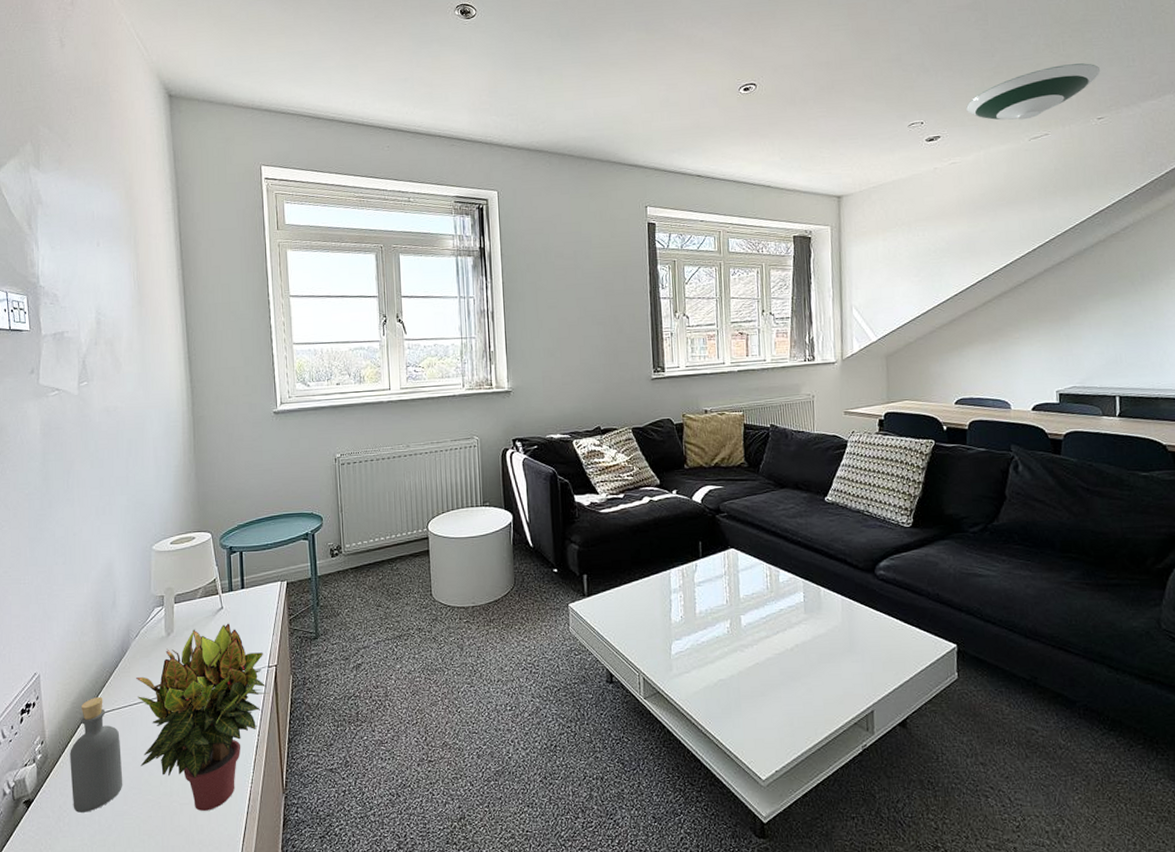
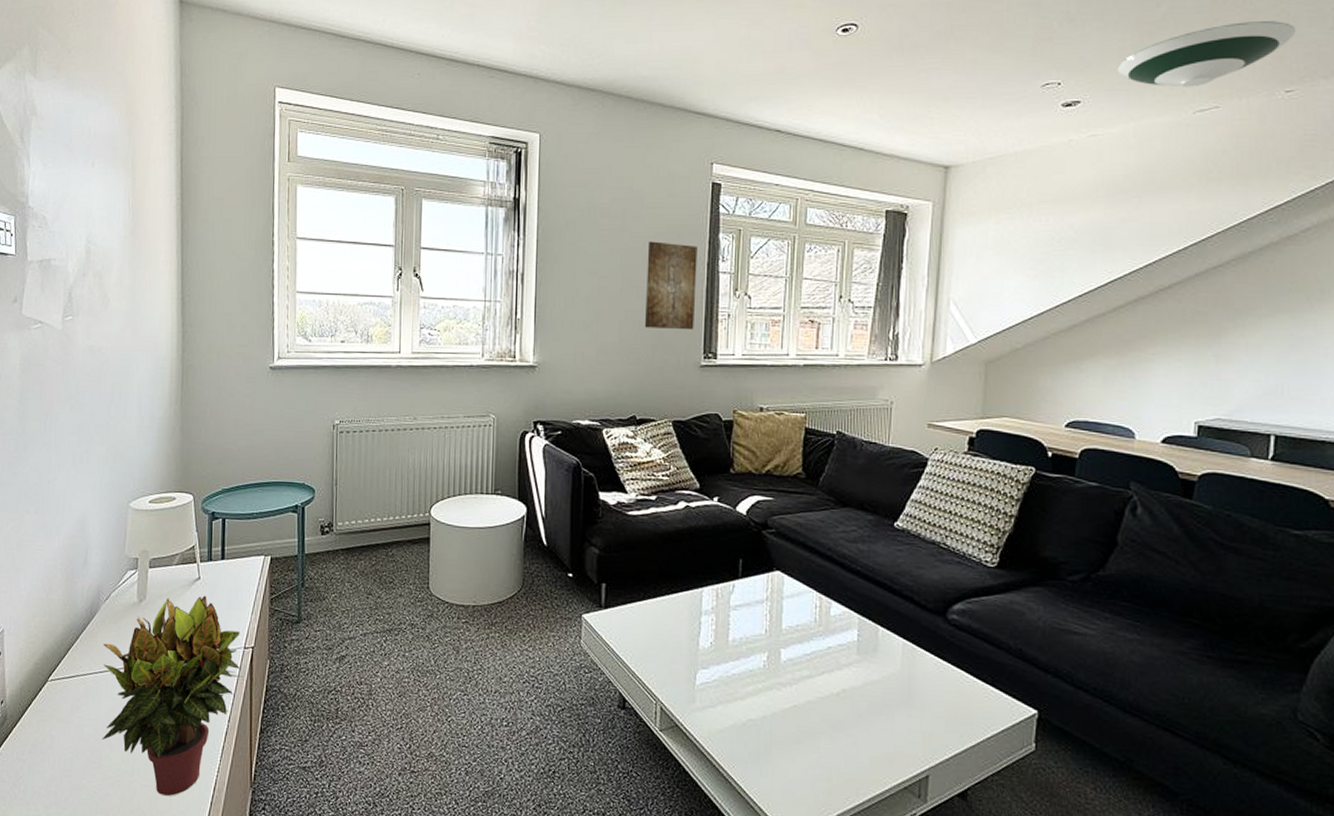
bottle: present [70,697,123,813] -> none [29,660,83,782]
wall art: none [598,276,643,350] -> present [644,241,697,330]

